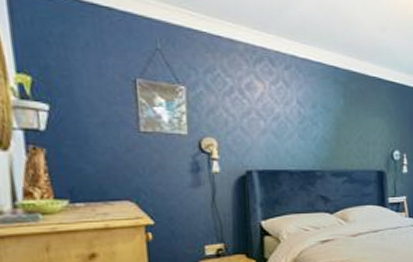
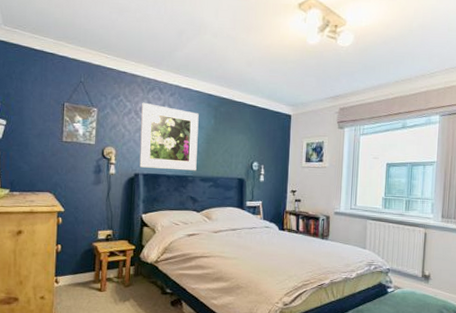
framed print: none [248,77,326,164] -> present [139,102,199,171]

